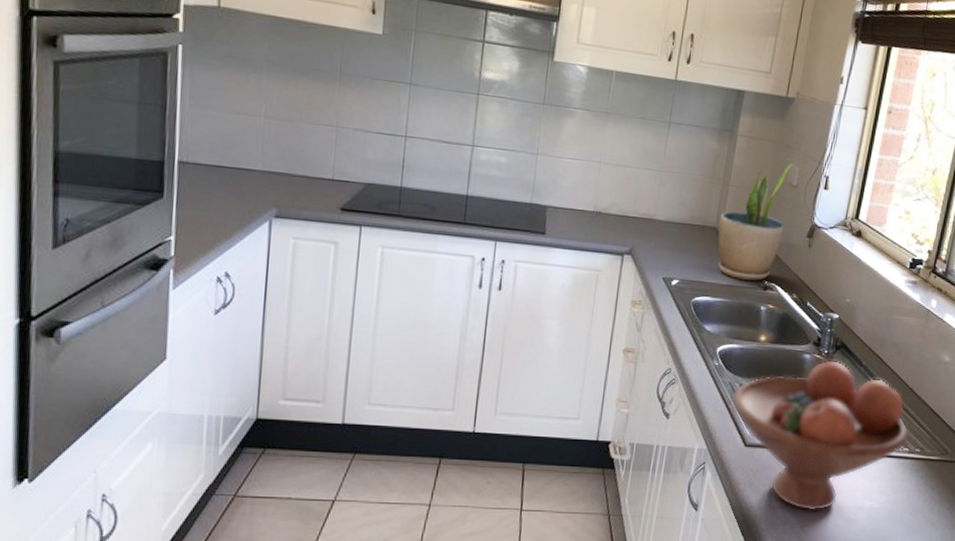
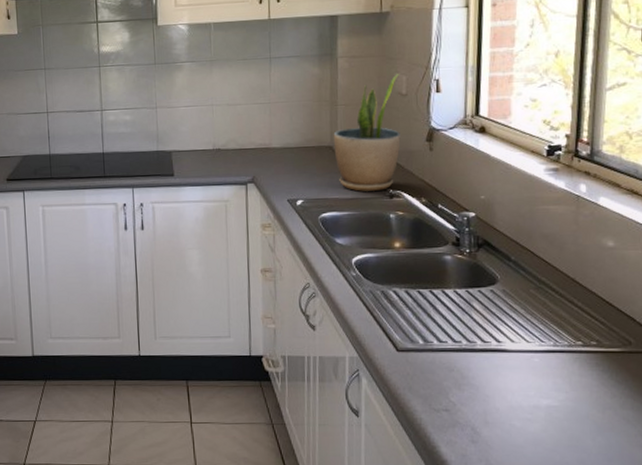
fruit bowl: present [731,360,909,511] -> none [374,259,580,413]

